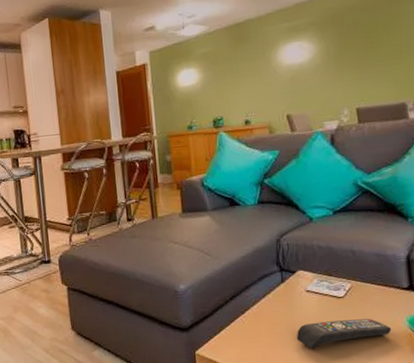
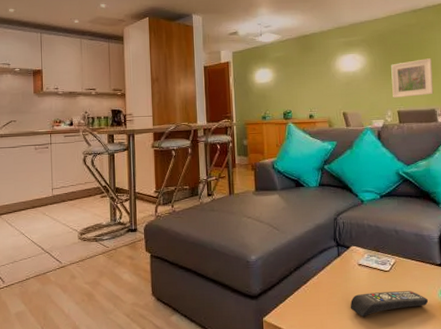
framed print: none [348,38,404,93] -> present [391,58,434,99]

